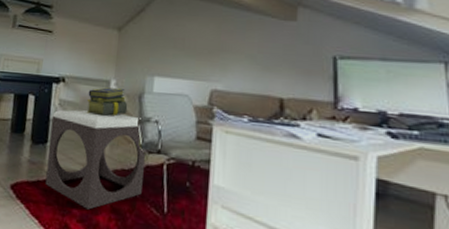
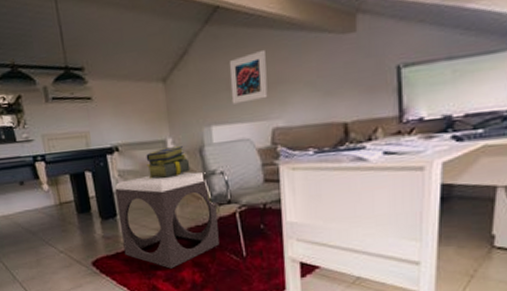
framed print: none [176,20,213,62] -> present [229,49,268,104]

